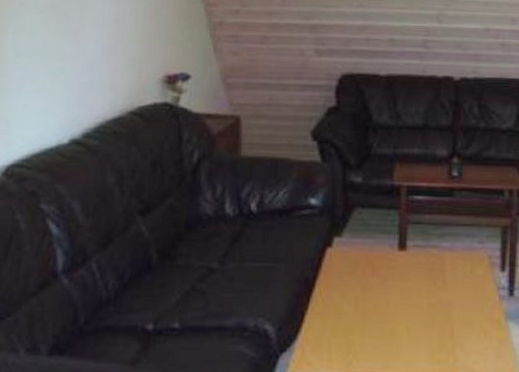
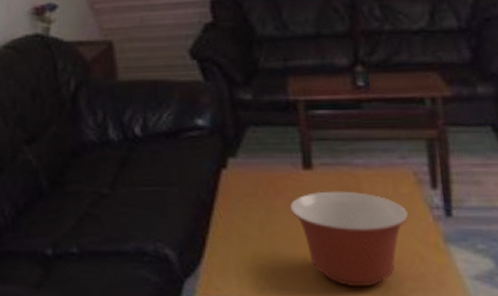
mixing bowl: none [383,271,480,360] -> present [290,191,408,288]

